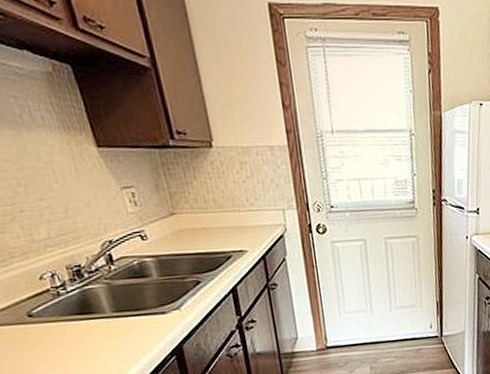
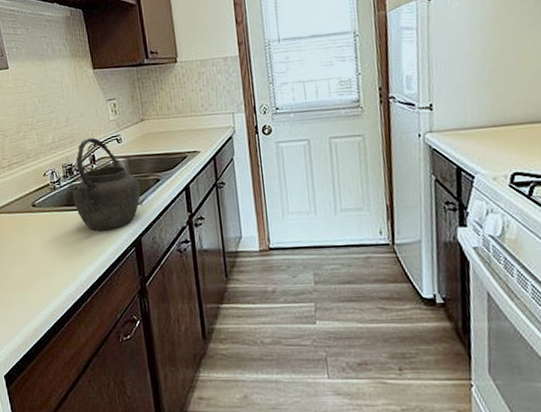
kettle: none [84,233,178,341] -> present [72,137,140,231]

